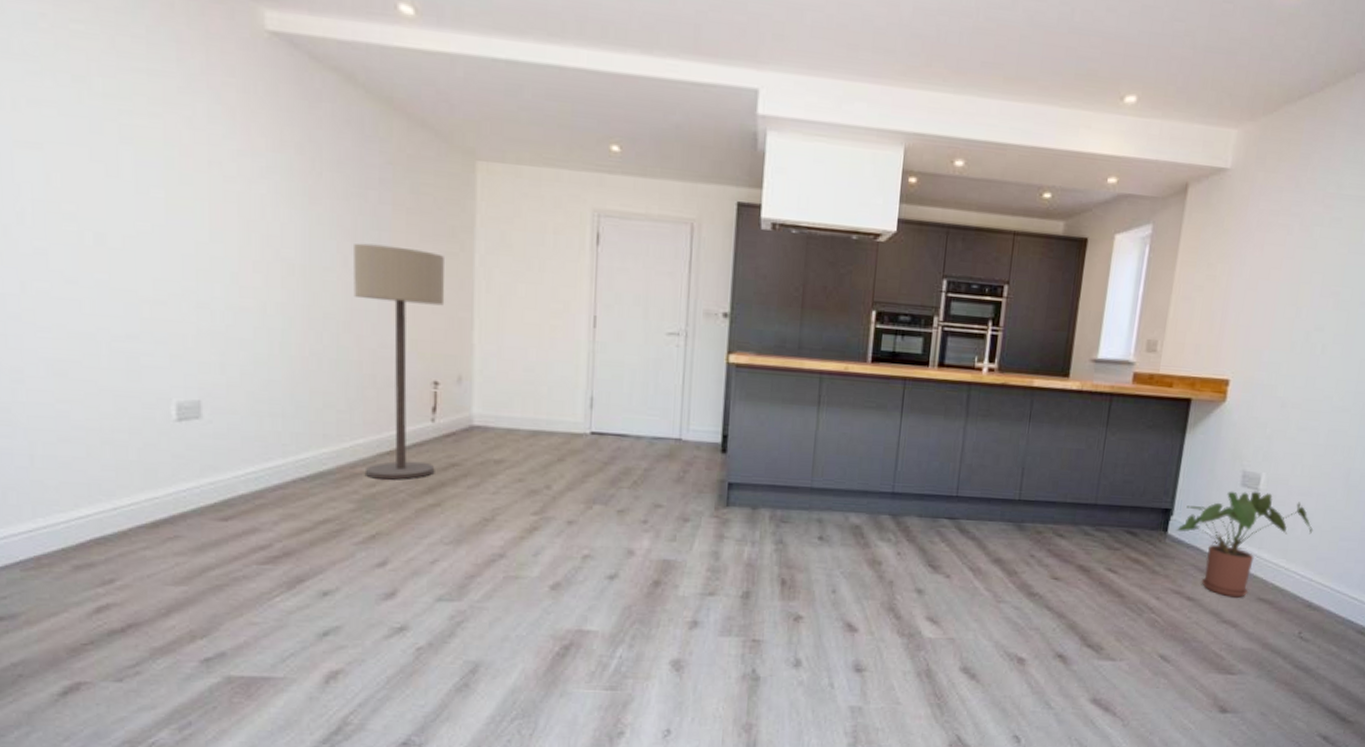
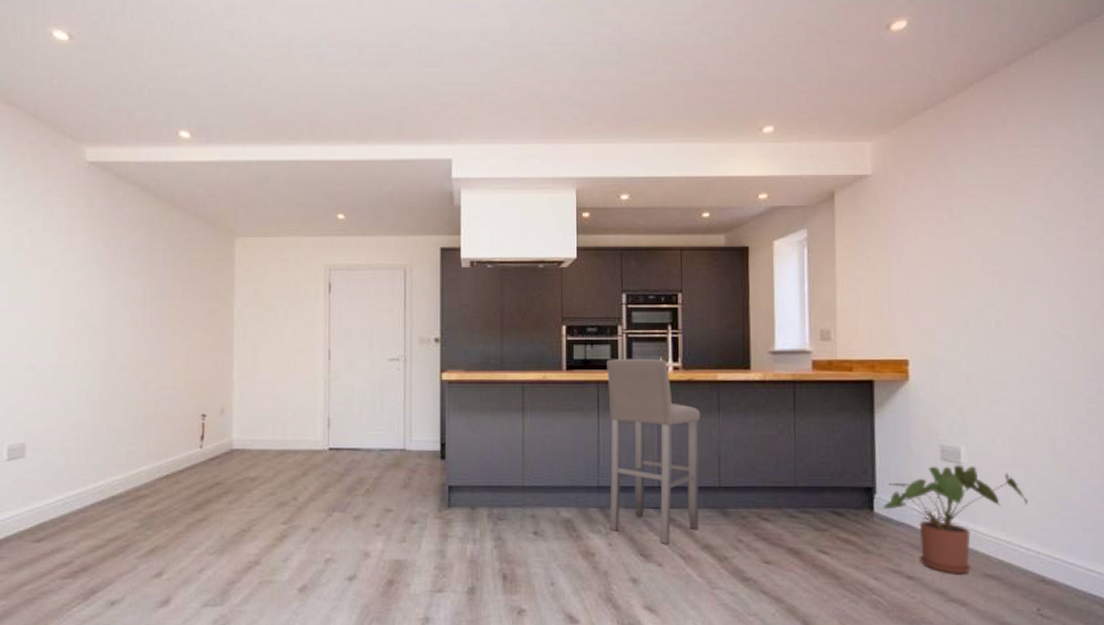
floor lamp: present [354,243,445,480] -> none [142,309,211,500]
bar stool: none [900,354,1011,557] -> present [606,359,701,545]

